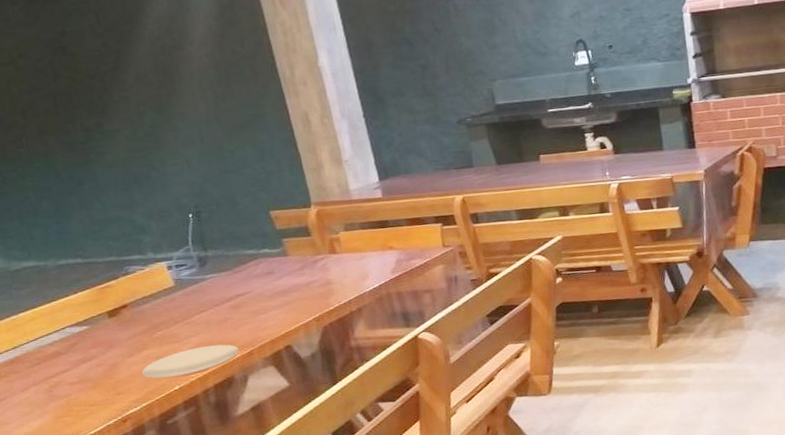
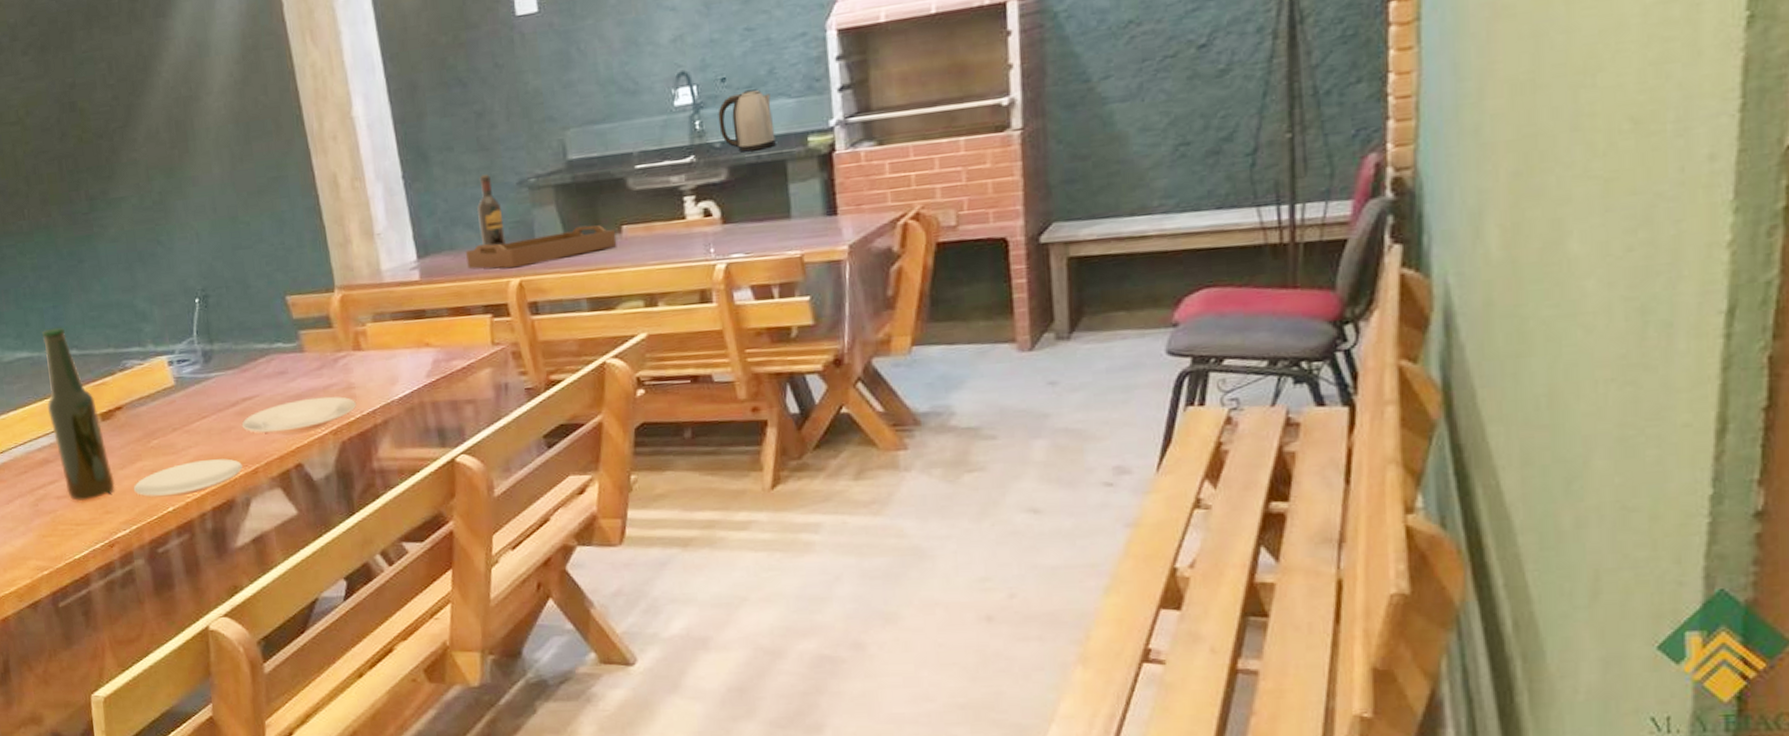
beer bottle: none [46,239,125,387] -> present [41,327,115,502]
plate: none [236,290,335,324] -> present [241,396,357,436]
serving tray: none [419,154,537,189] -> present [466,225,617,269]
wine bottle: none [425,114,450,171] -> present [476,174,506,246]
kettle: none [607,54,650,101] -> present [718,89,776,153]

